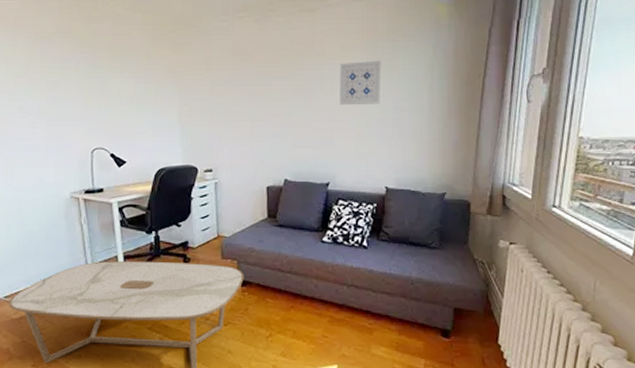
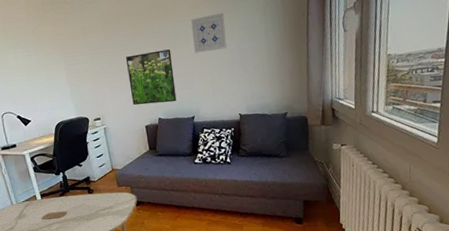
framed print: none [253,96,311,162] -> present [125,49,177,106]

